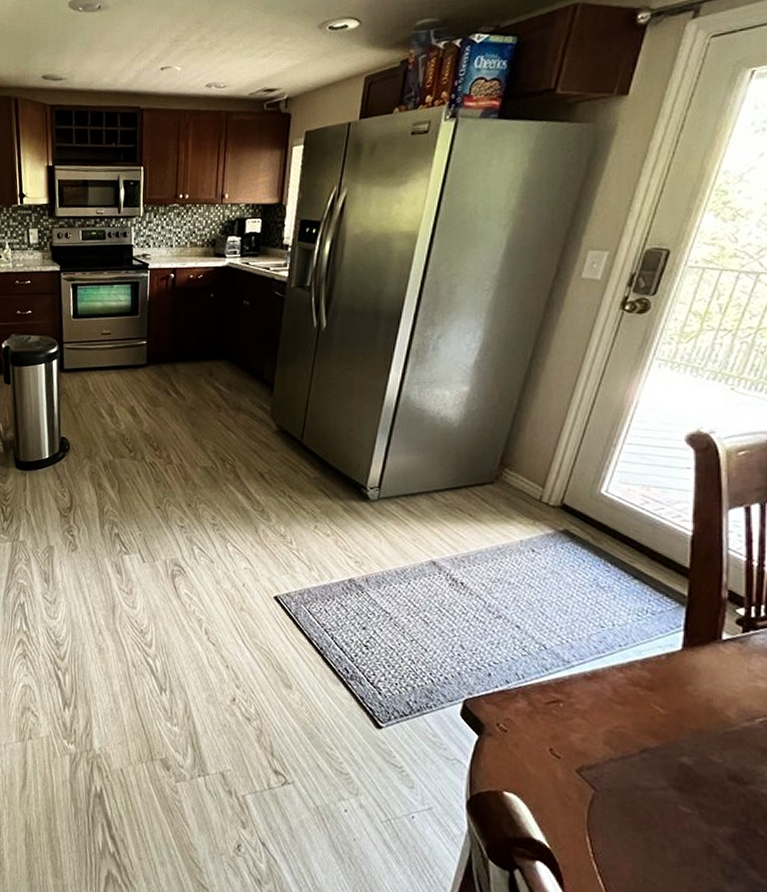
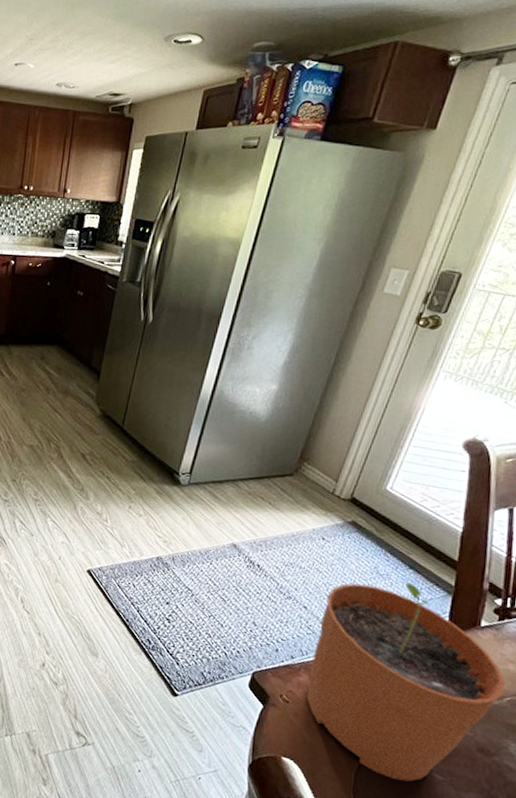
plant pot: none [526,595,756,816] -> present [307,583,506,782]

